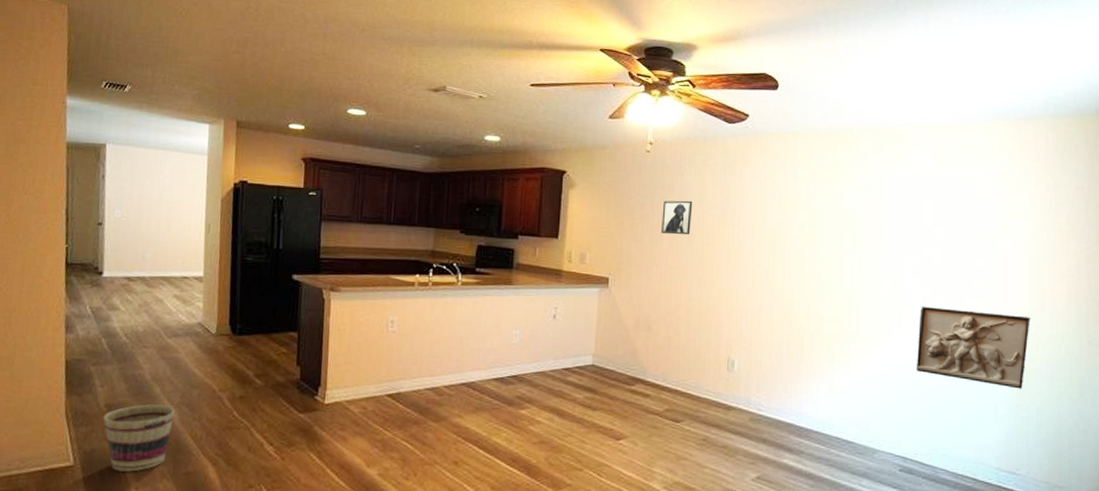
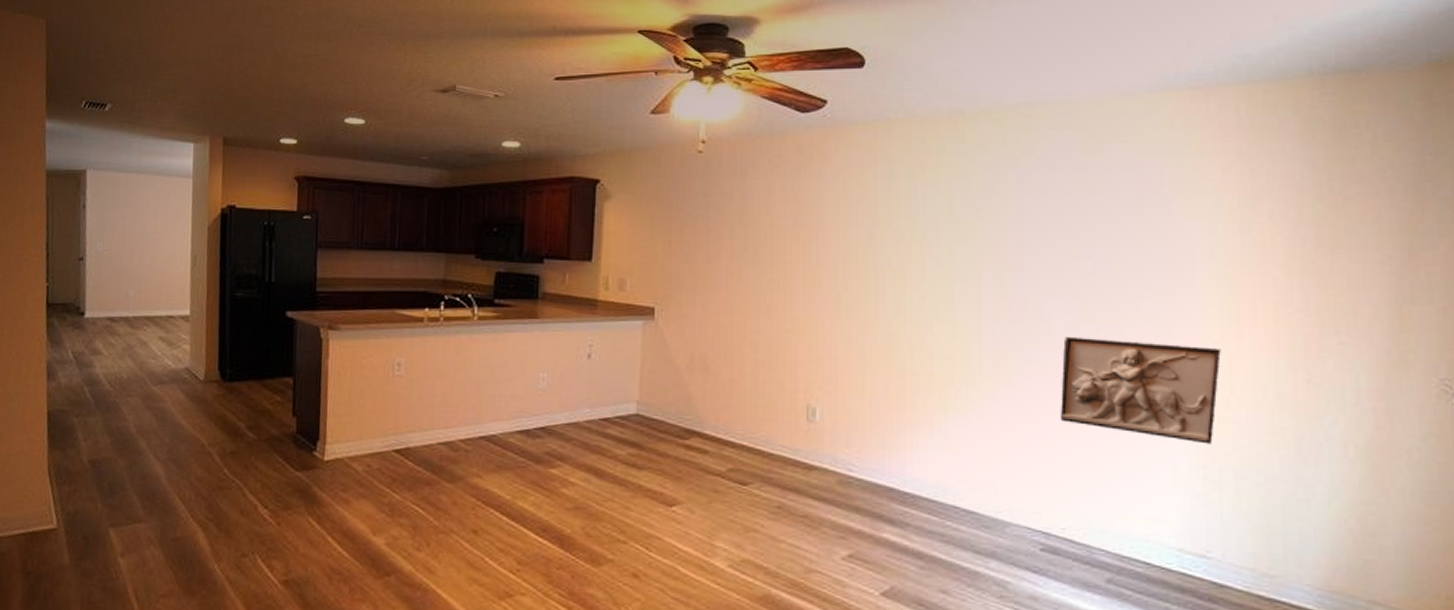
basket: present [103,404,174,472] -> none [86,460,161,537]
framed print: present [661,200,693,235] -> none [719,210,758,253]

